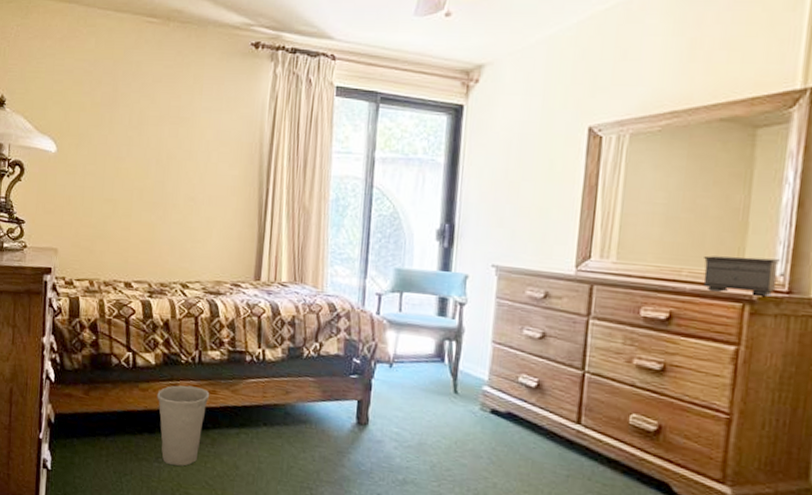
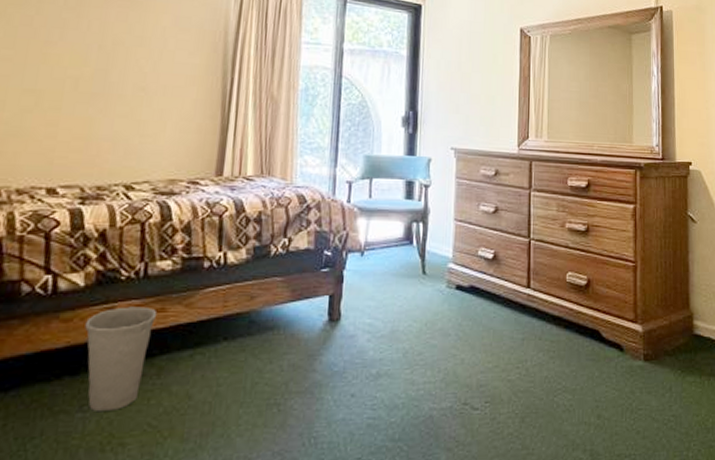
jewelry box: present [703,255,780,296] -> none [607,132,655,163]

